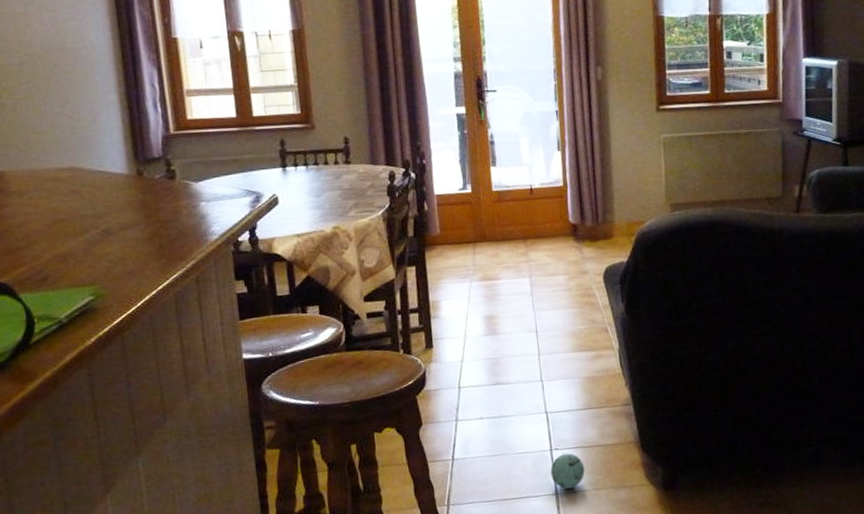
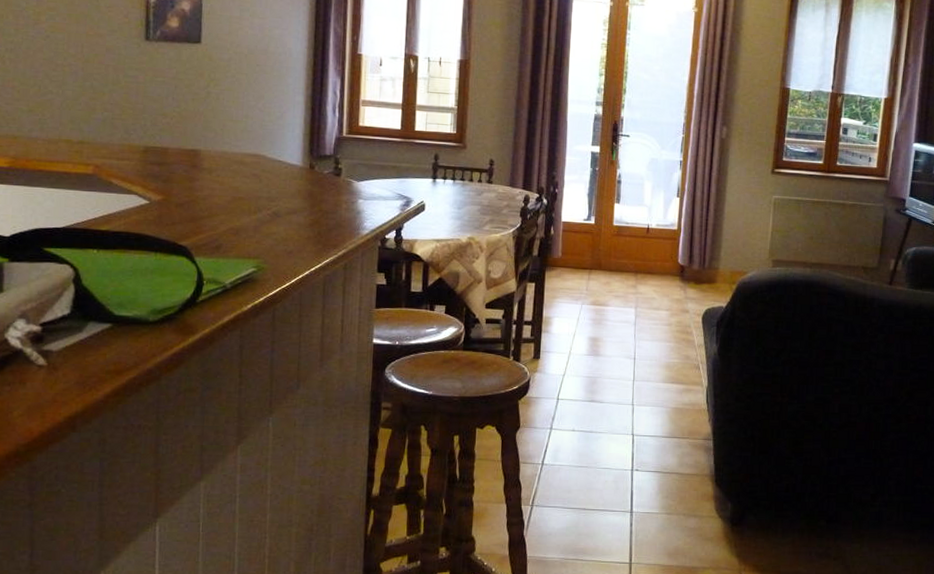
ball: present [550,453,585,489] -> none [629,475,661,509]

